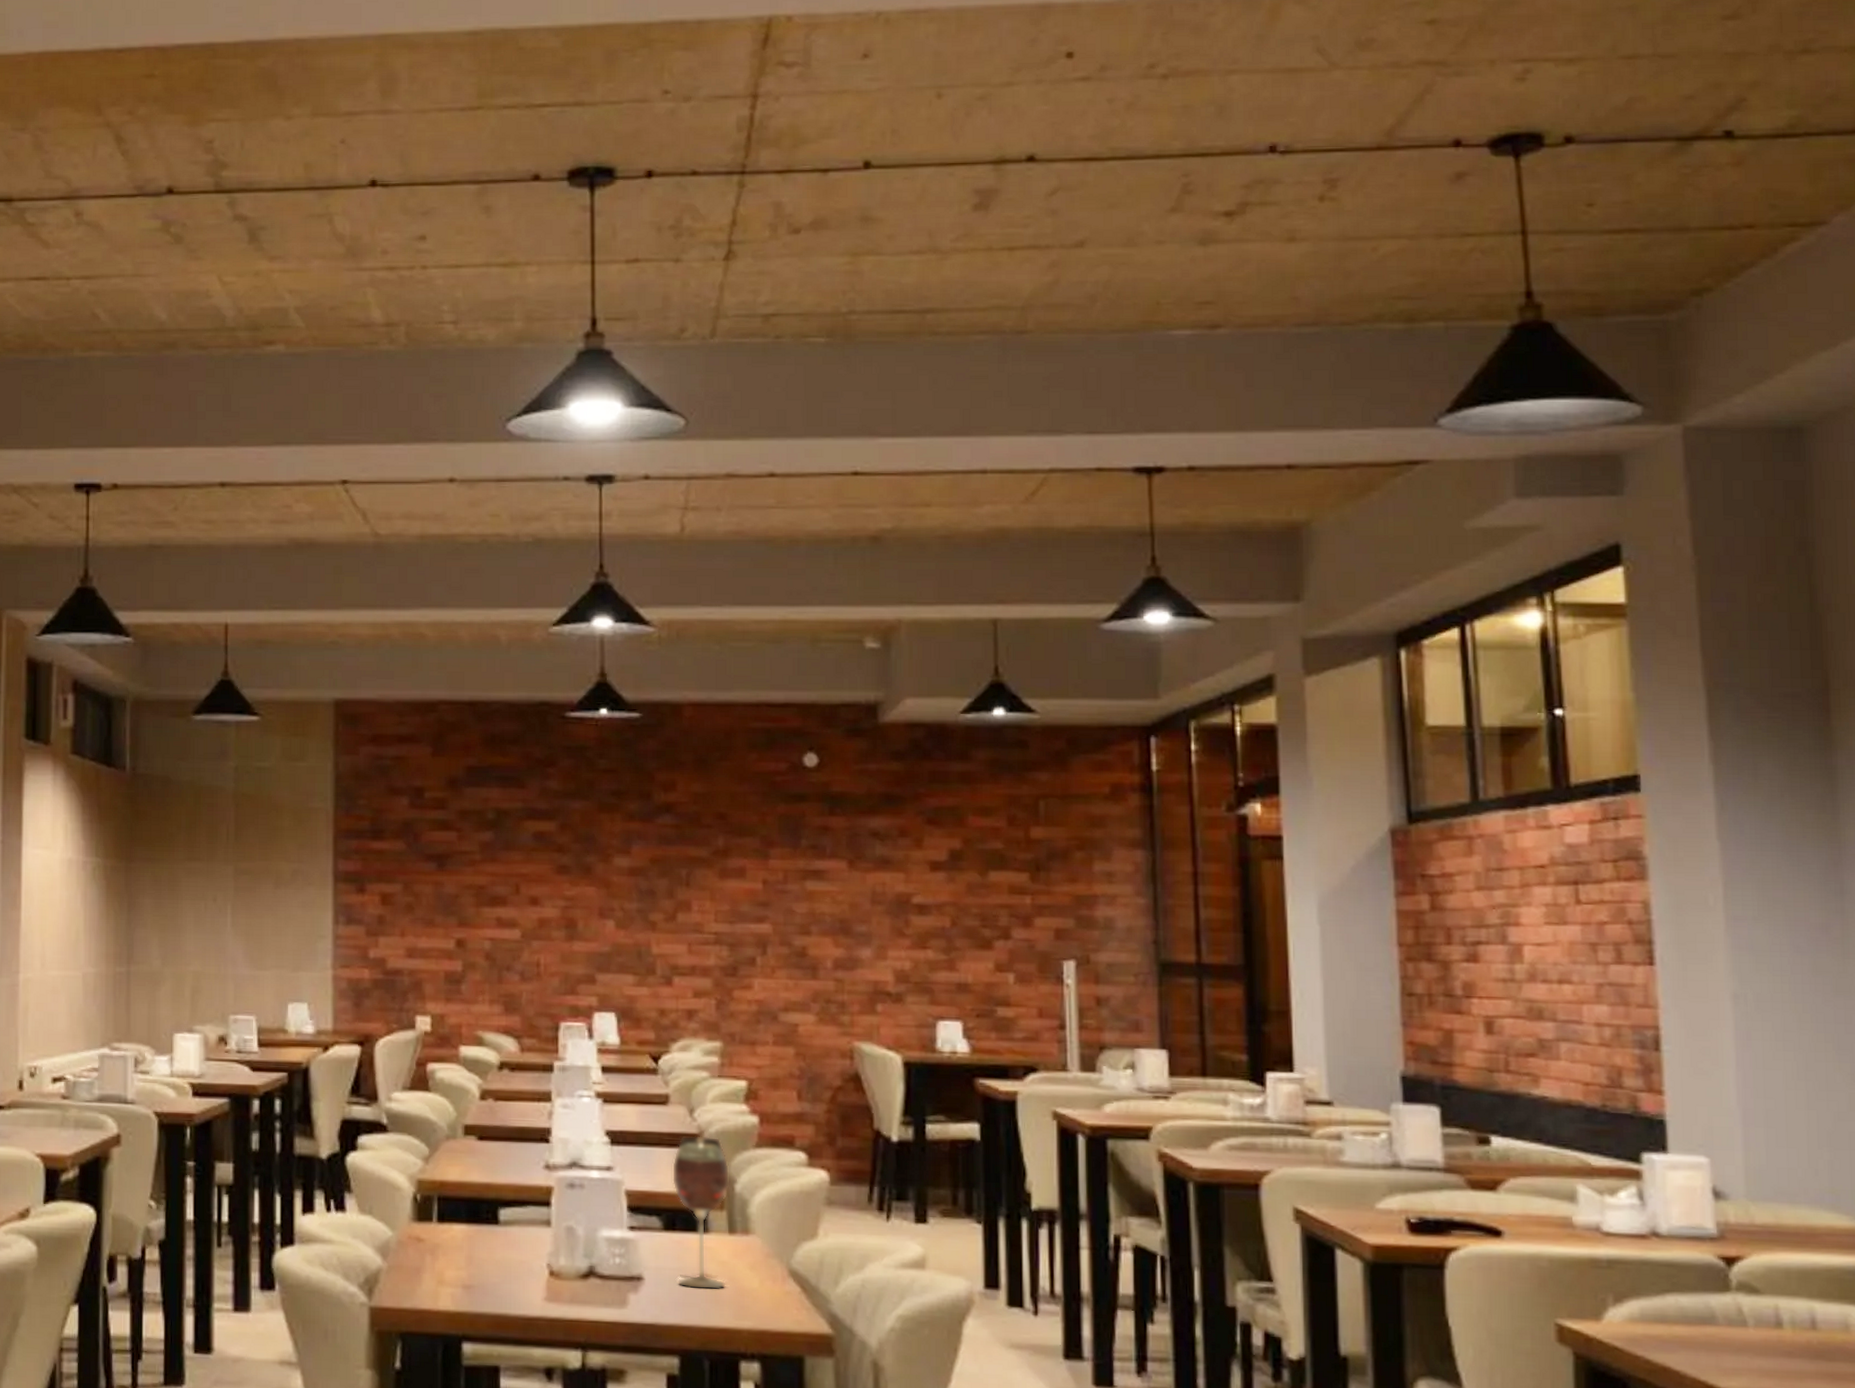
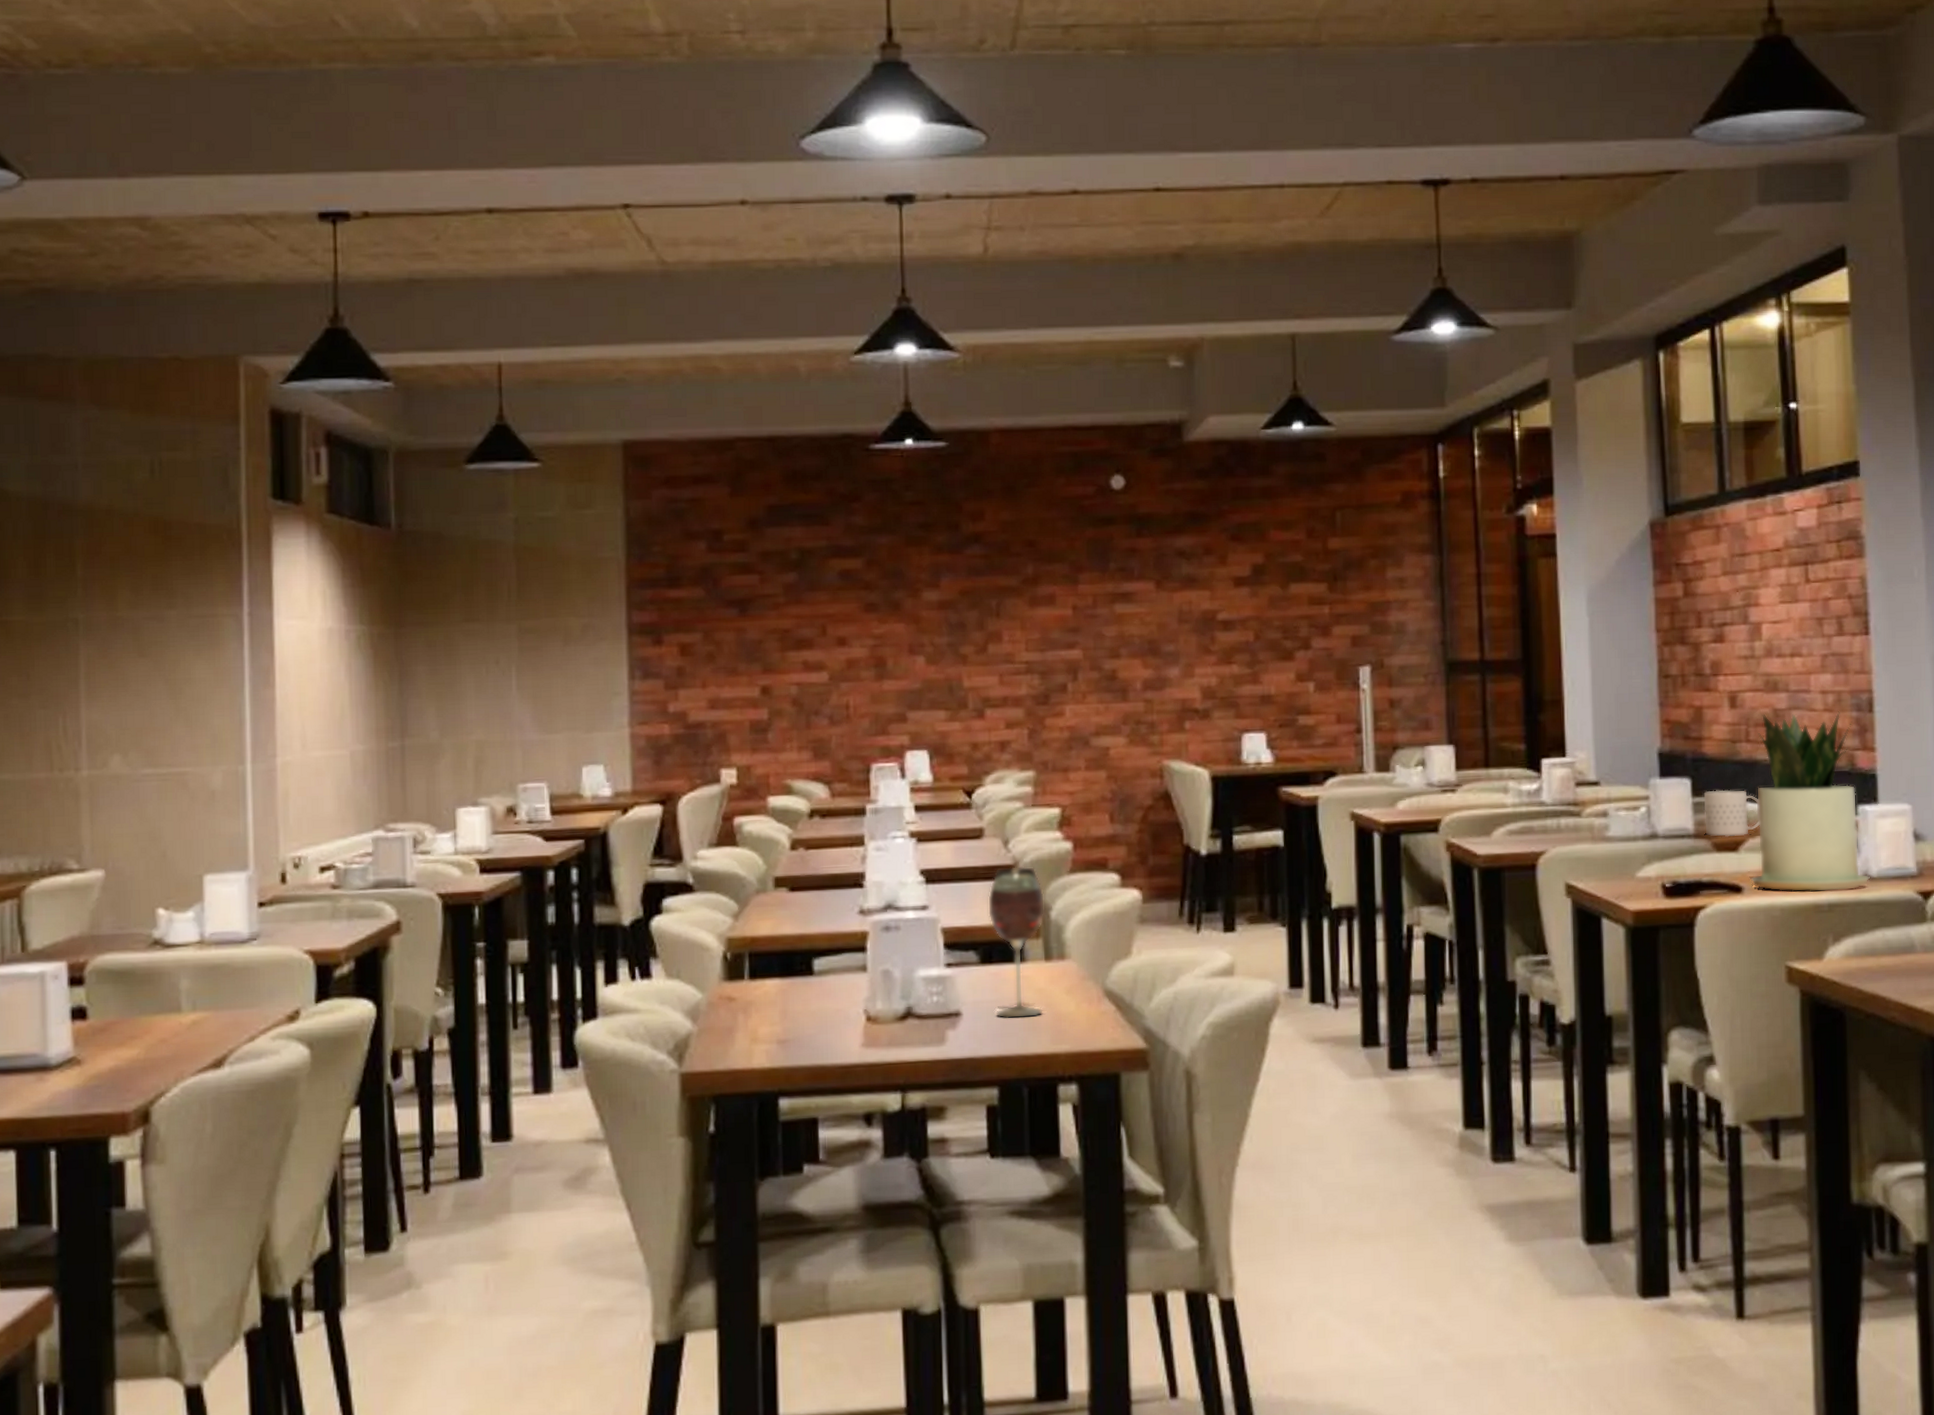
mug: none [1455,1122,1523,1176] -> present [1703,790,1760,838]
planter: none [1511,1044,1659,1246] -> present [1750,711,1870,892]

